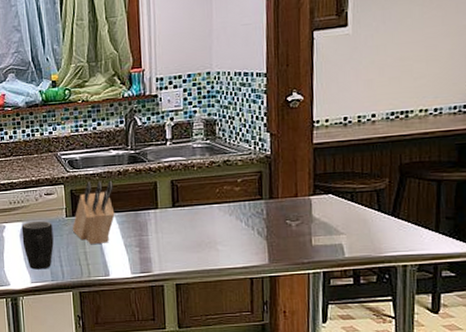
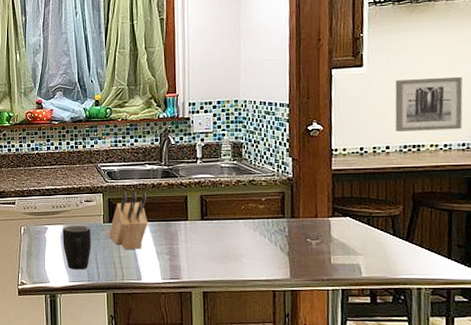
wall art: none [382,31,456,98] -> present [395,76,463,133]

